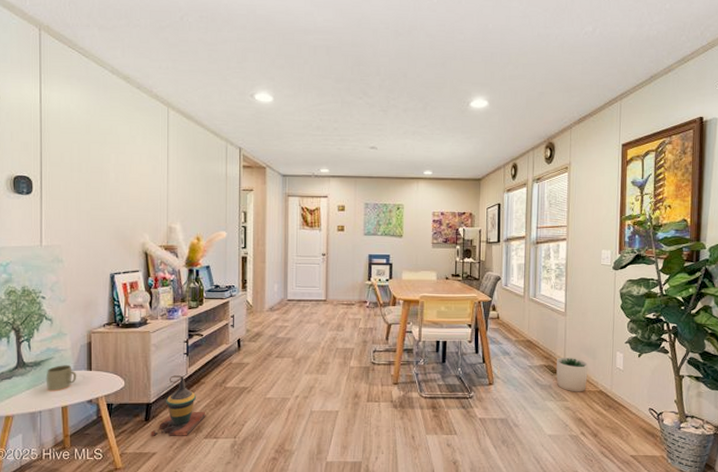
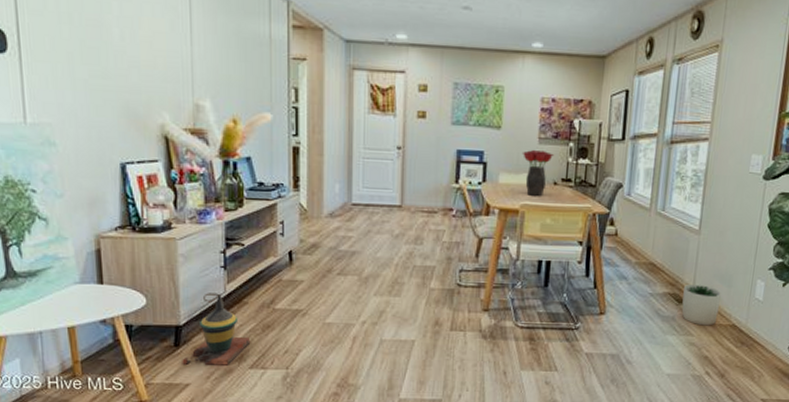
mug: present [46,365,77,392] -> none [44,276,85,309]
bouquet: none [419,252,445,290] -> present [521,149,555,197]

